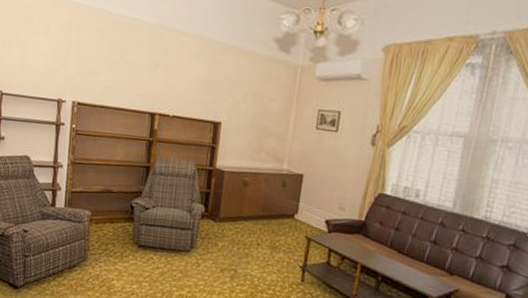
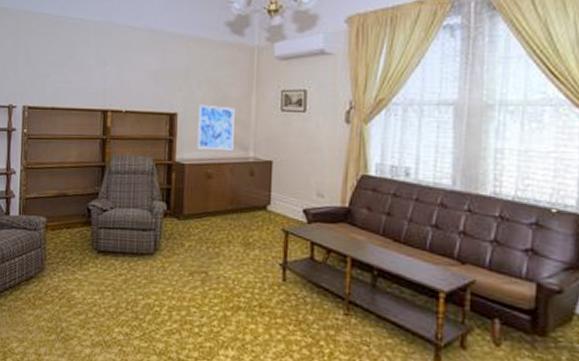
wall art: none [237,115,275,162] -> present [197,104,235,150]

